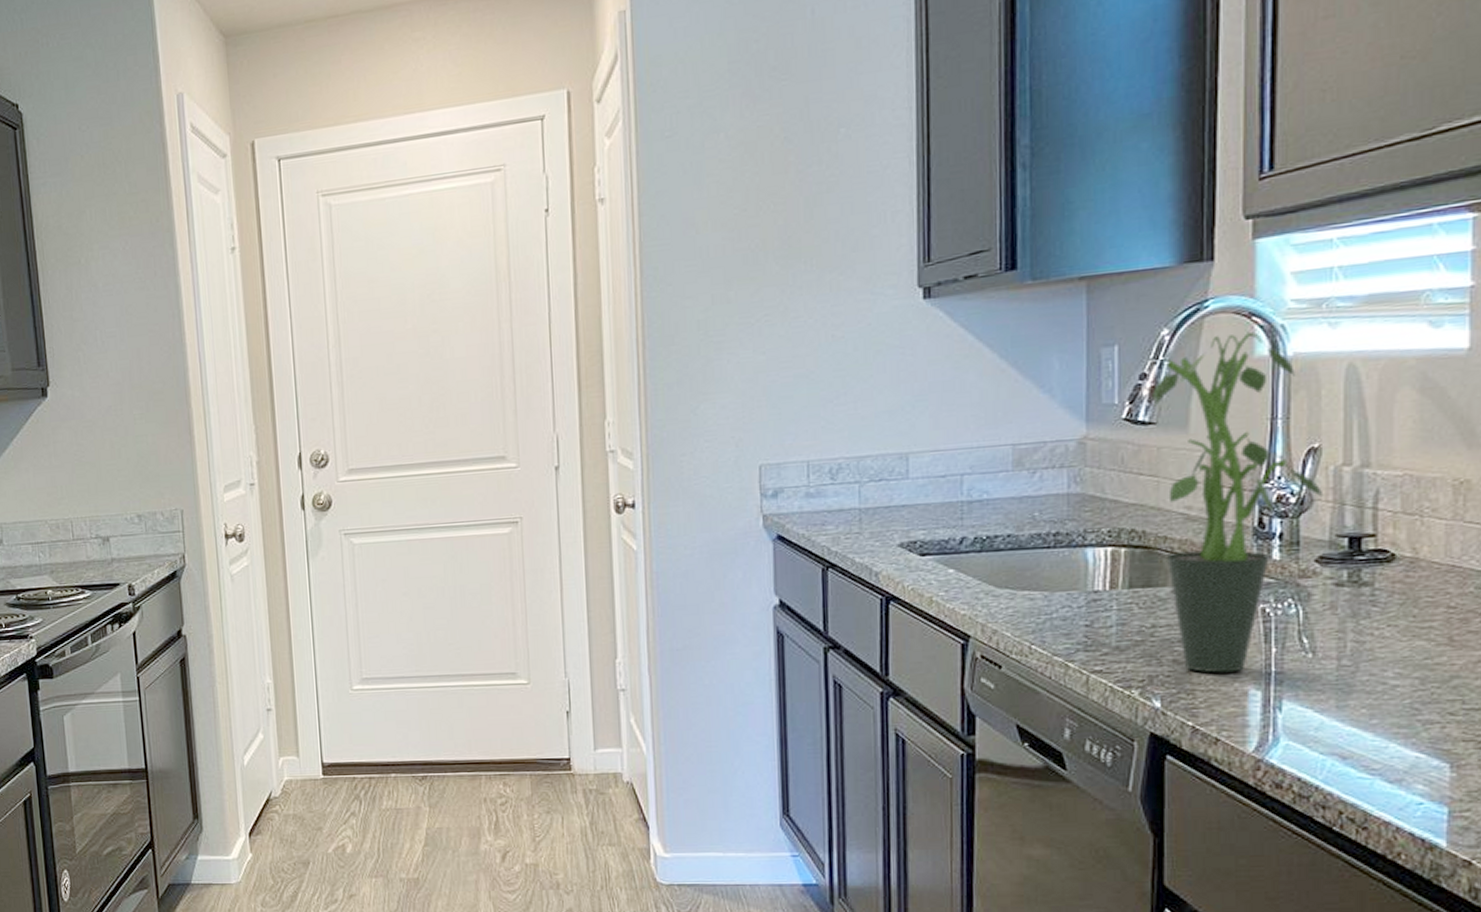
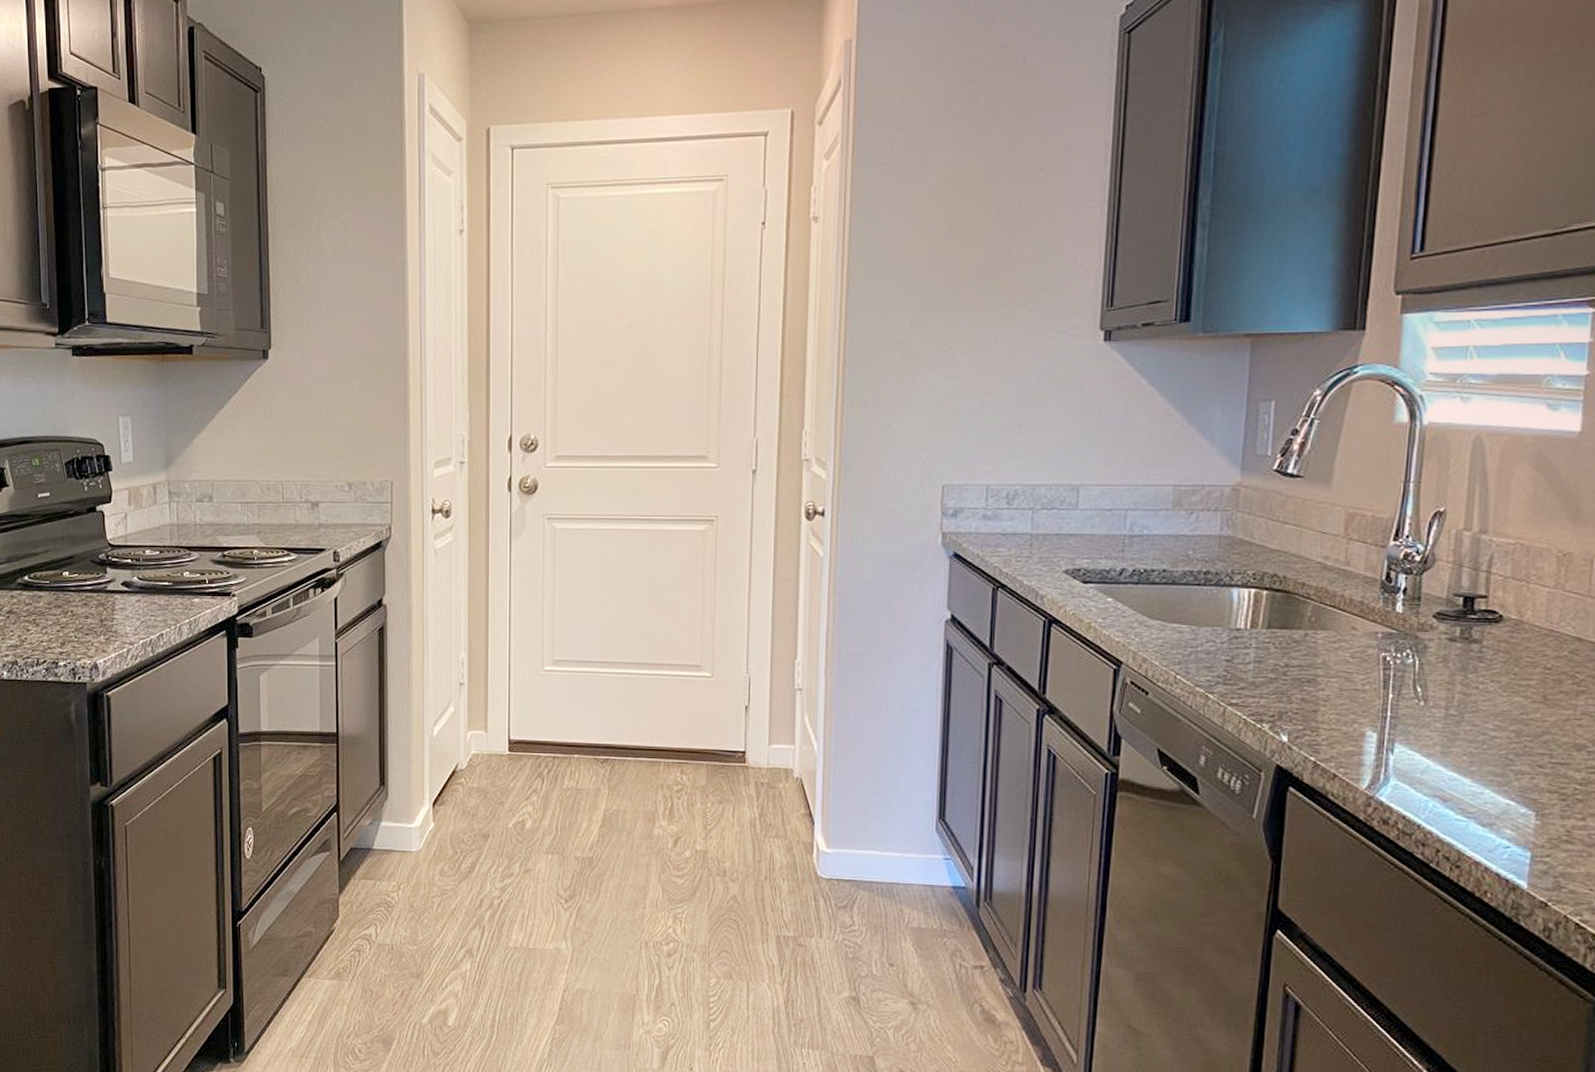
potted plant: present [1152,332,1324,673] -> none [1301,400,1445,714]

